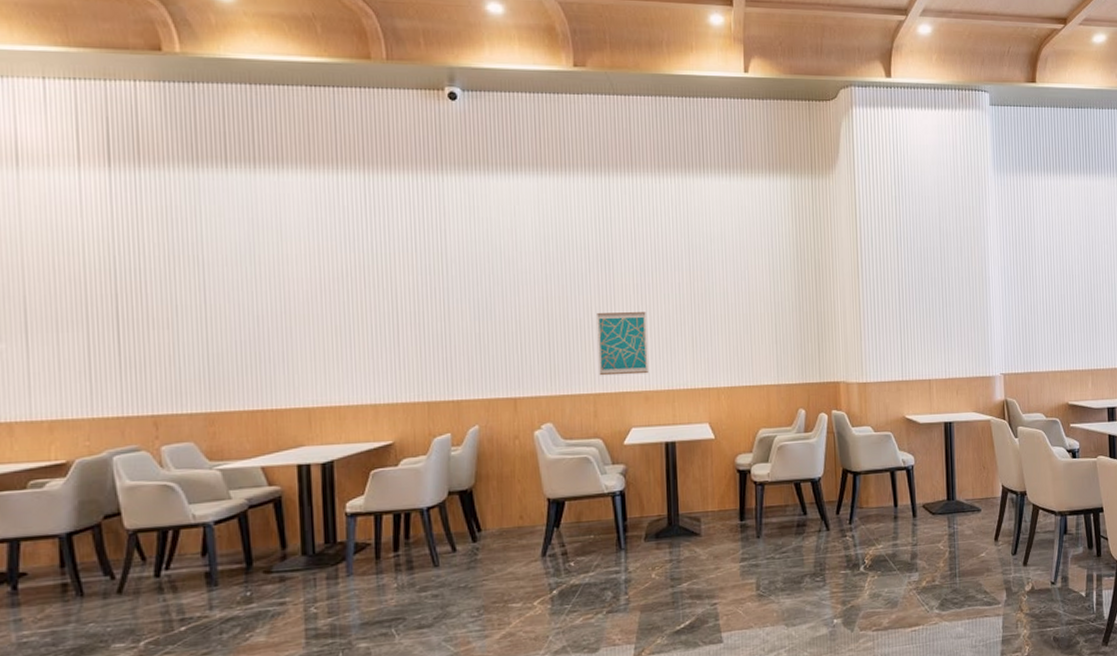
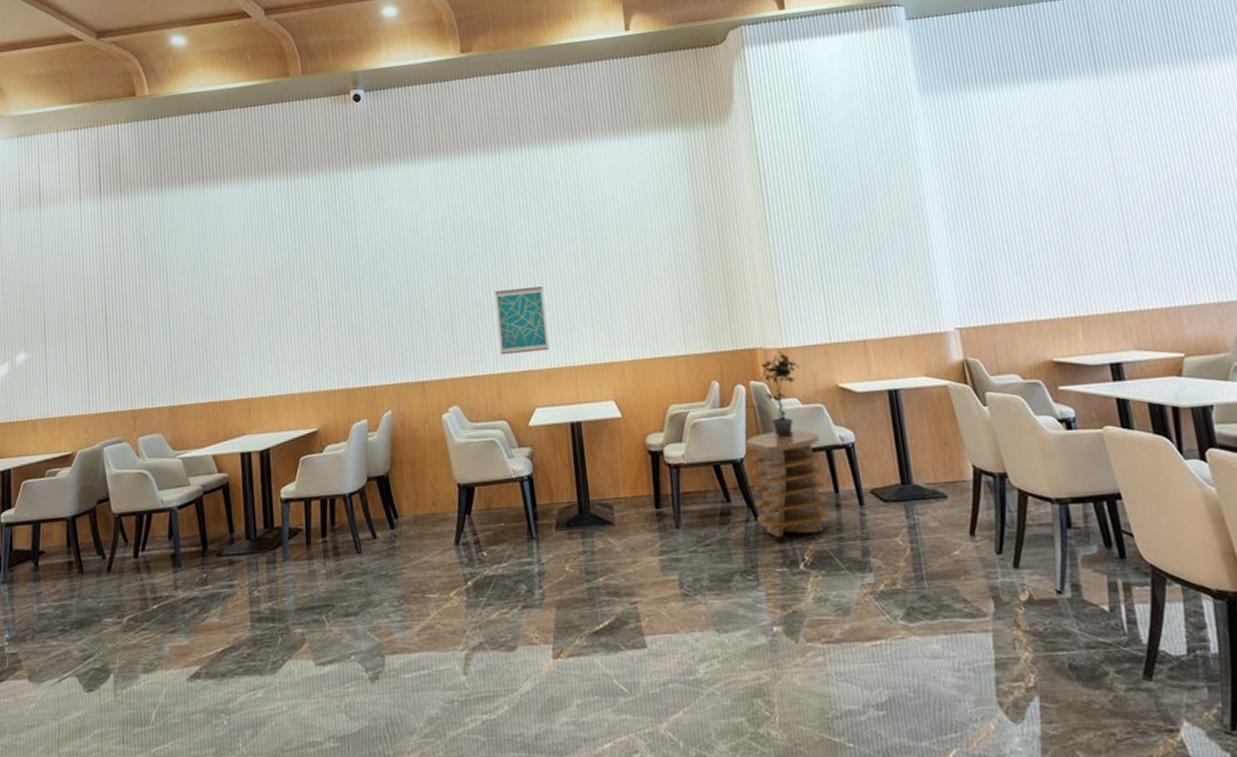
side table: none [824,452,888,545] -> present [746,428,830,538]
potted plant: none [841,385,874,460] -> present [760,351,799,437]

